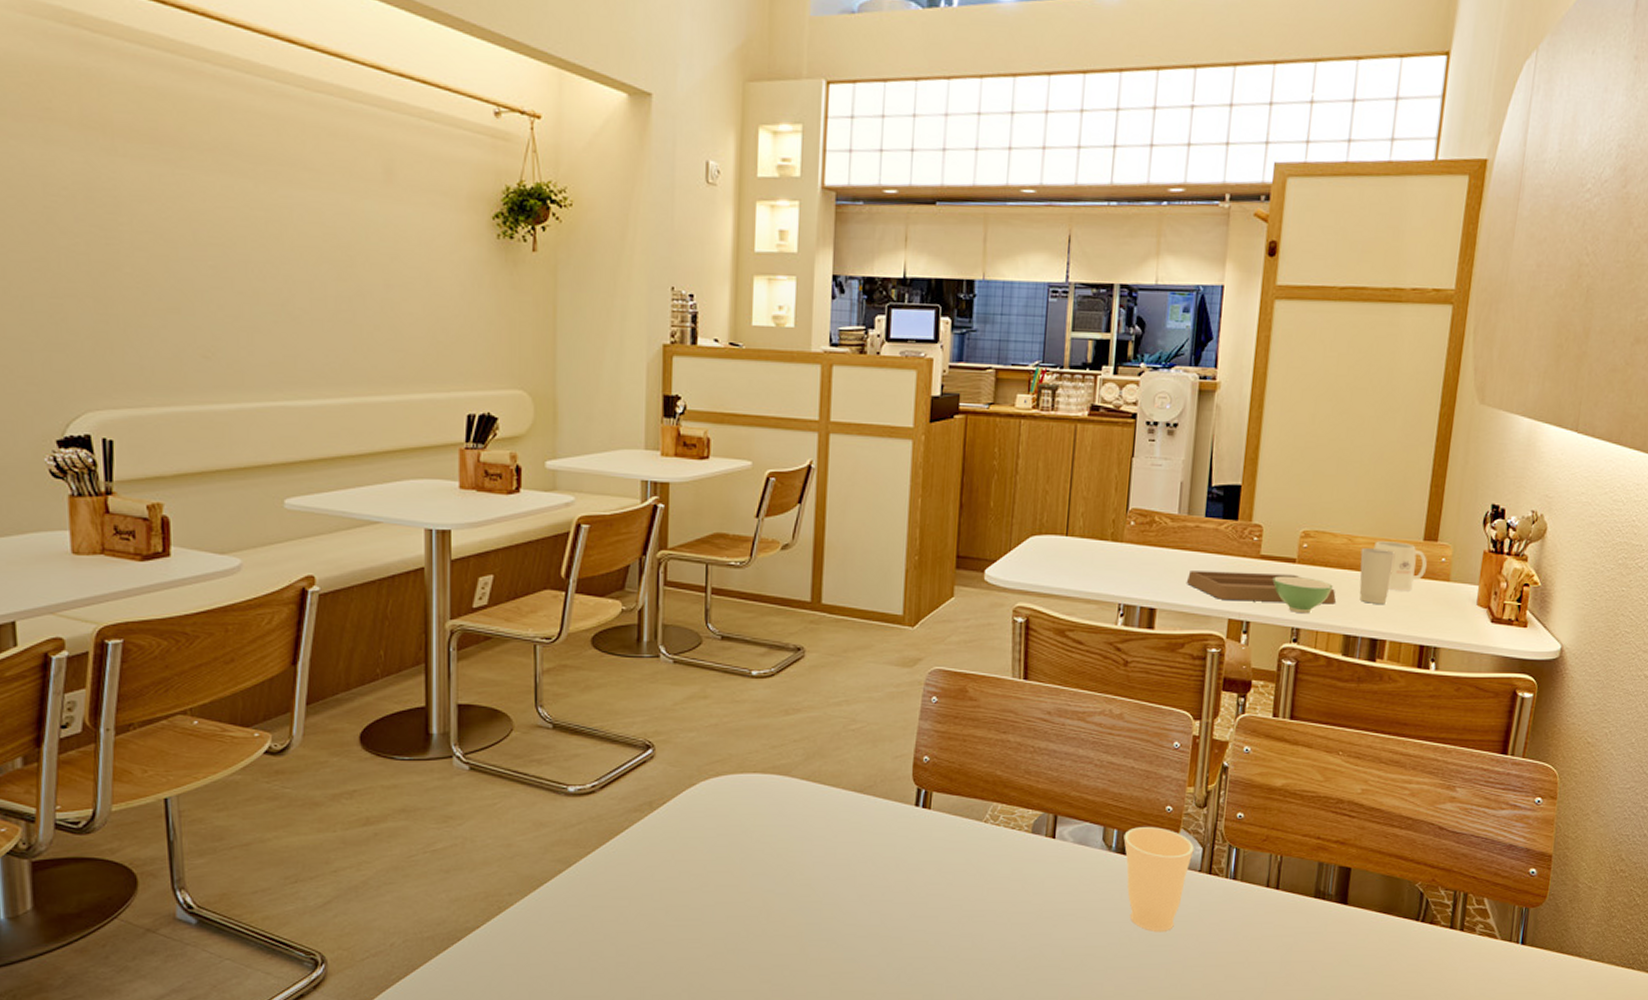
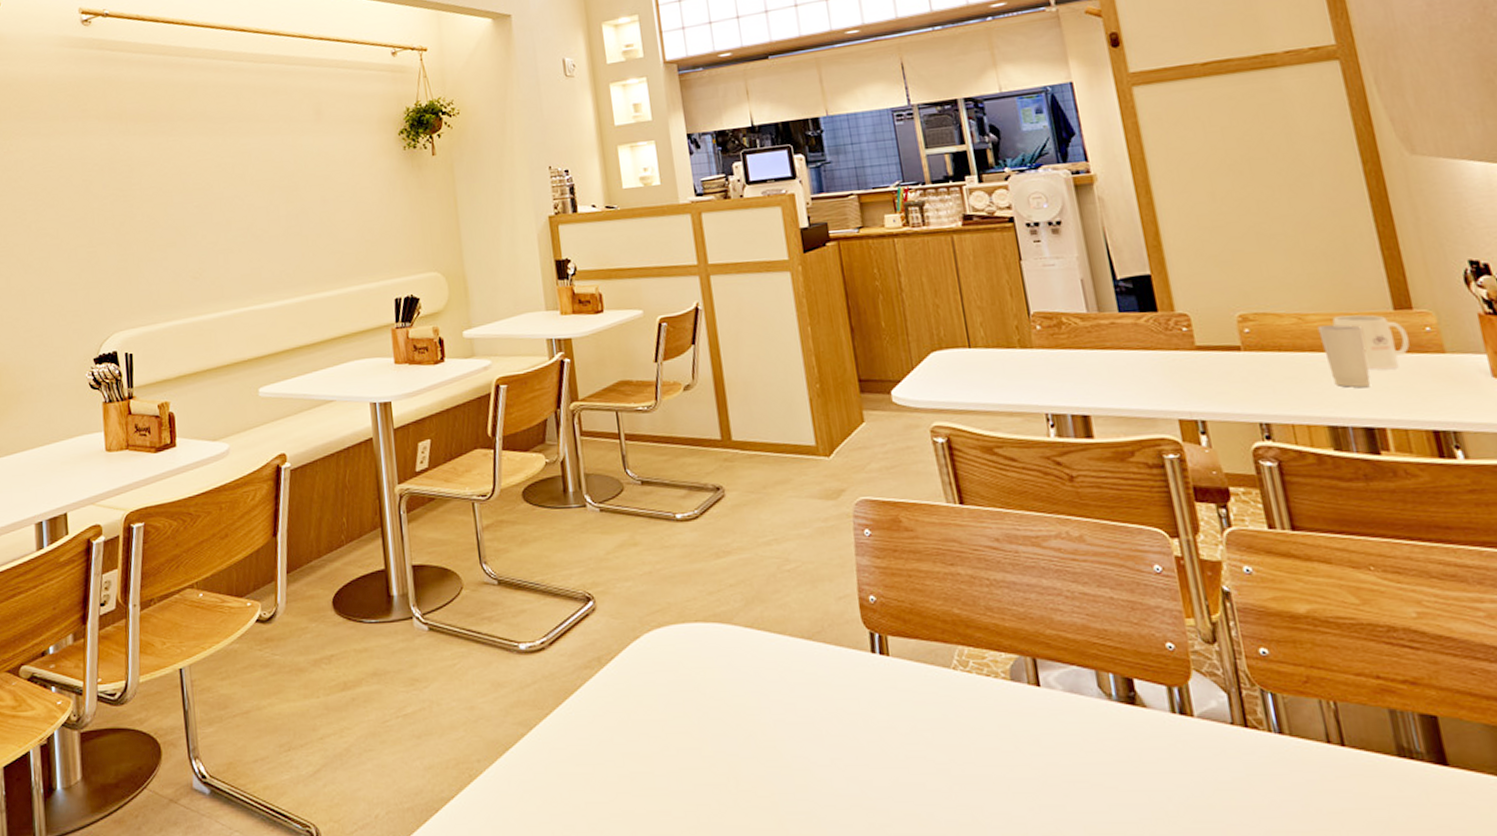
cup: present [1123,827,1194,933] -> none [1122,669,1219,804]
tray: present [1186,571,1337,604] -> none [1116,363,1307,400]
bowl: present [1272,576,1333,614] -> none [1218,365,1297,407]

